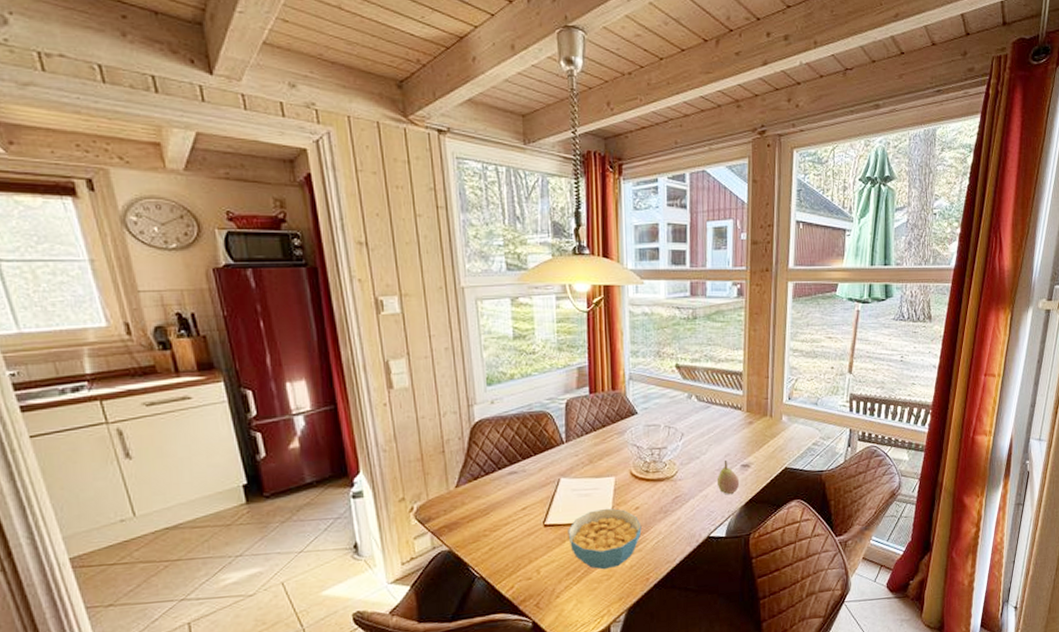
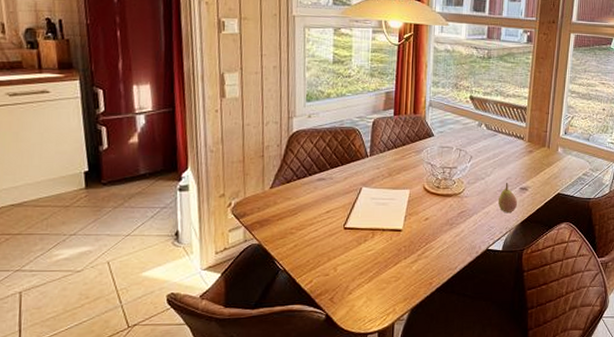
cereal bowl: present [568,508,642,570] -> none [364,217,429,272]

